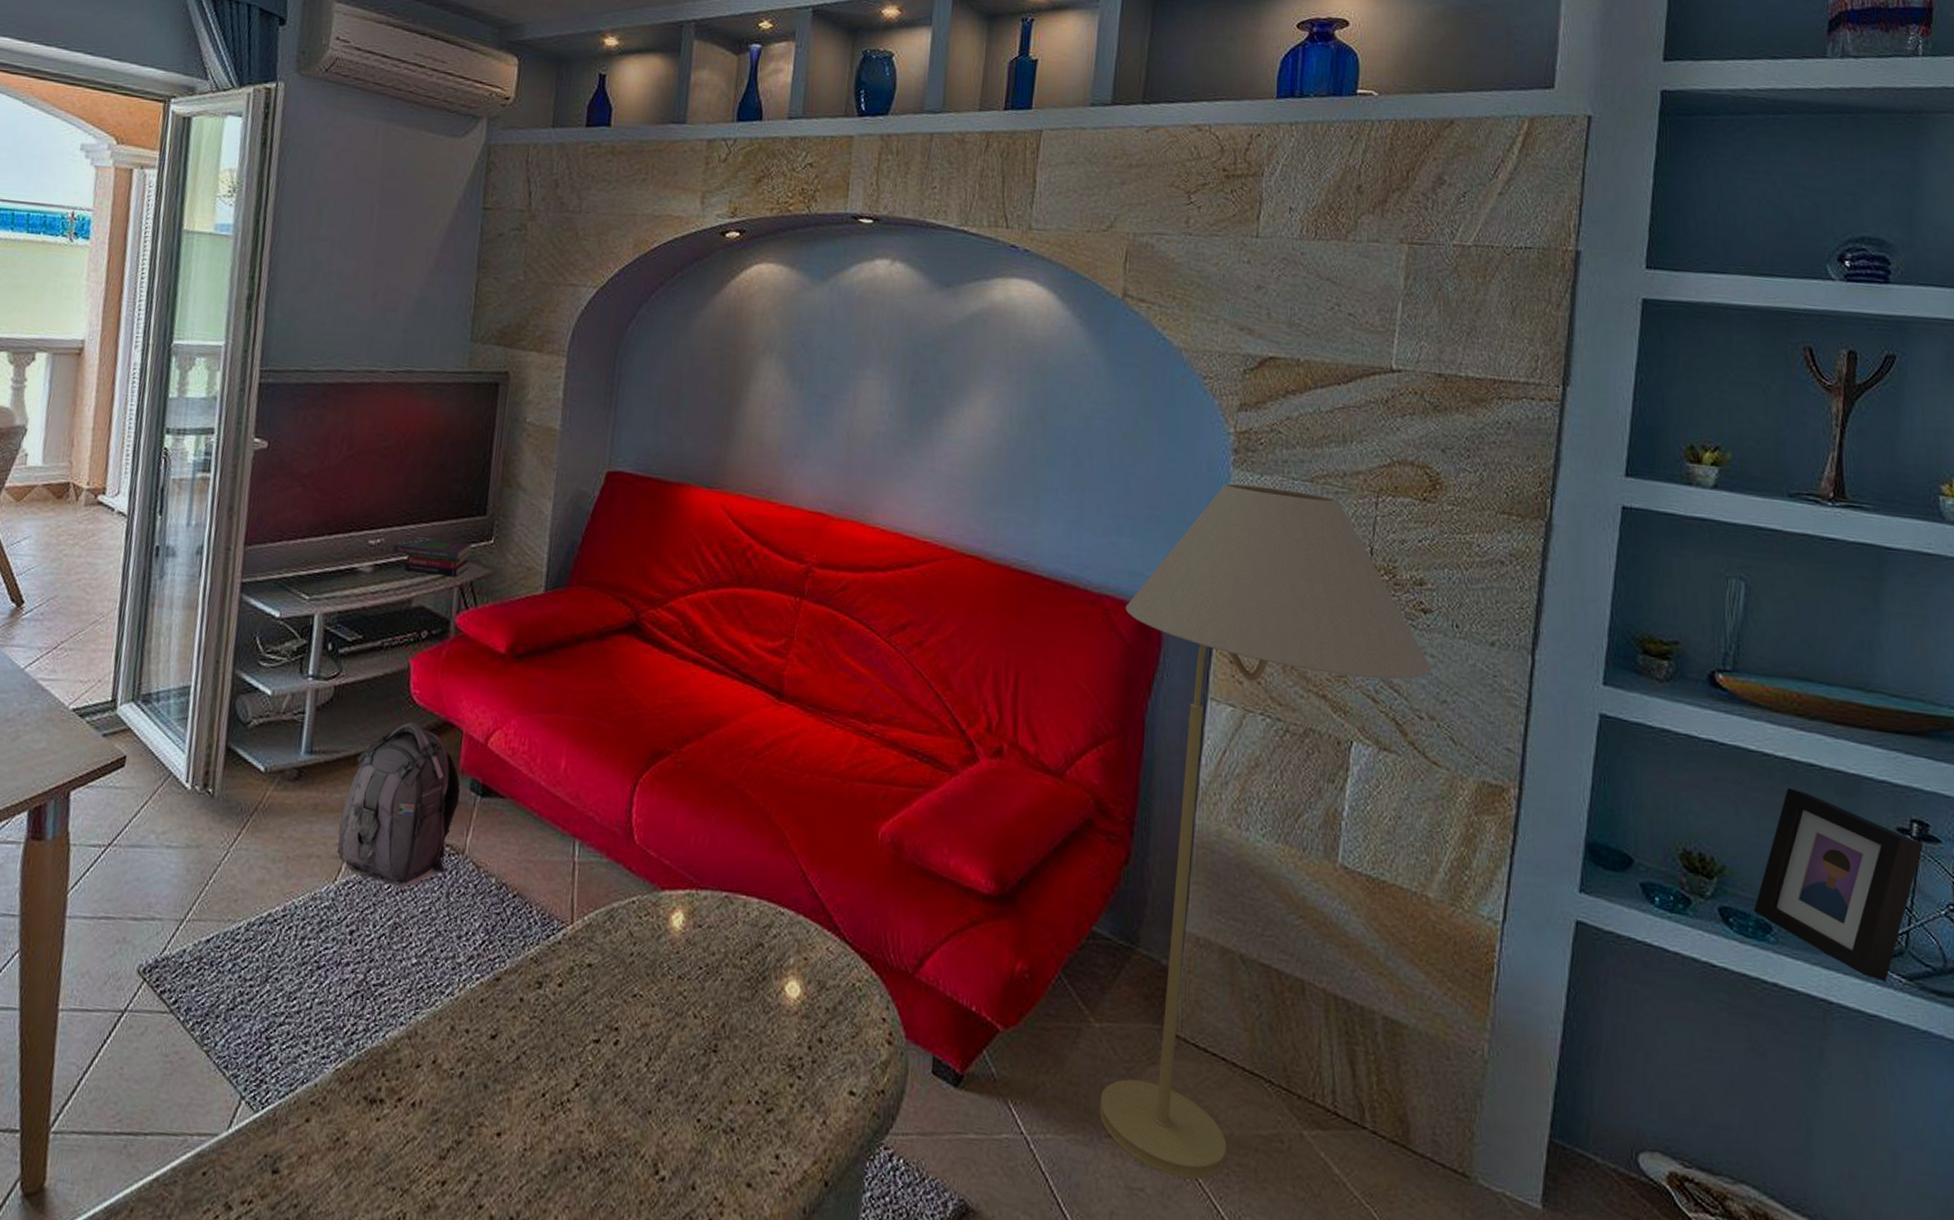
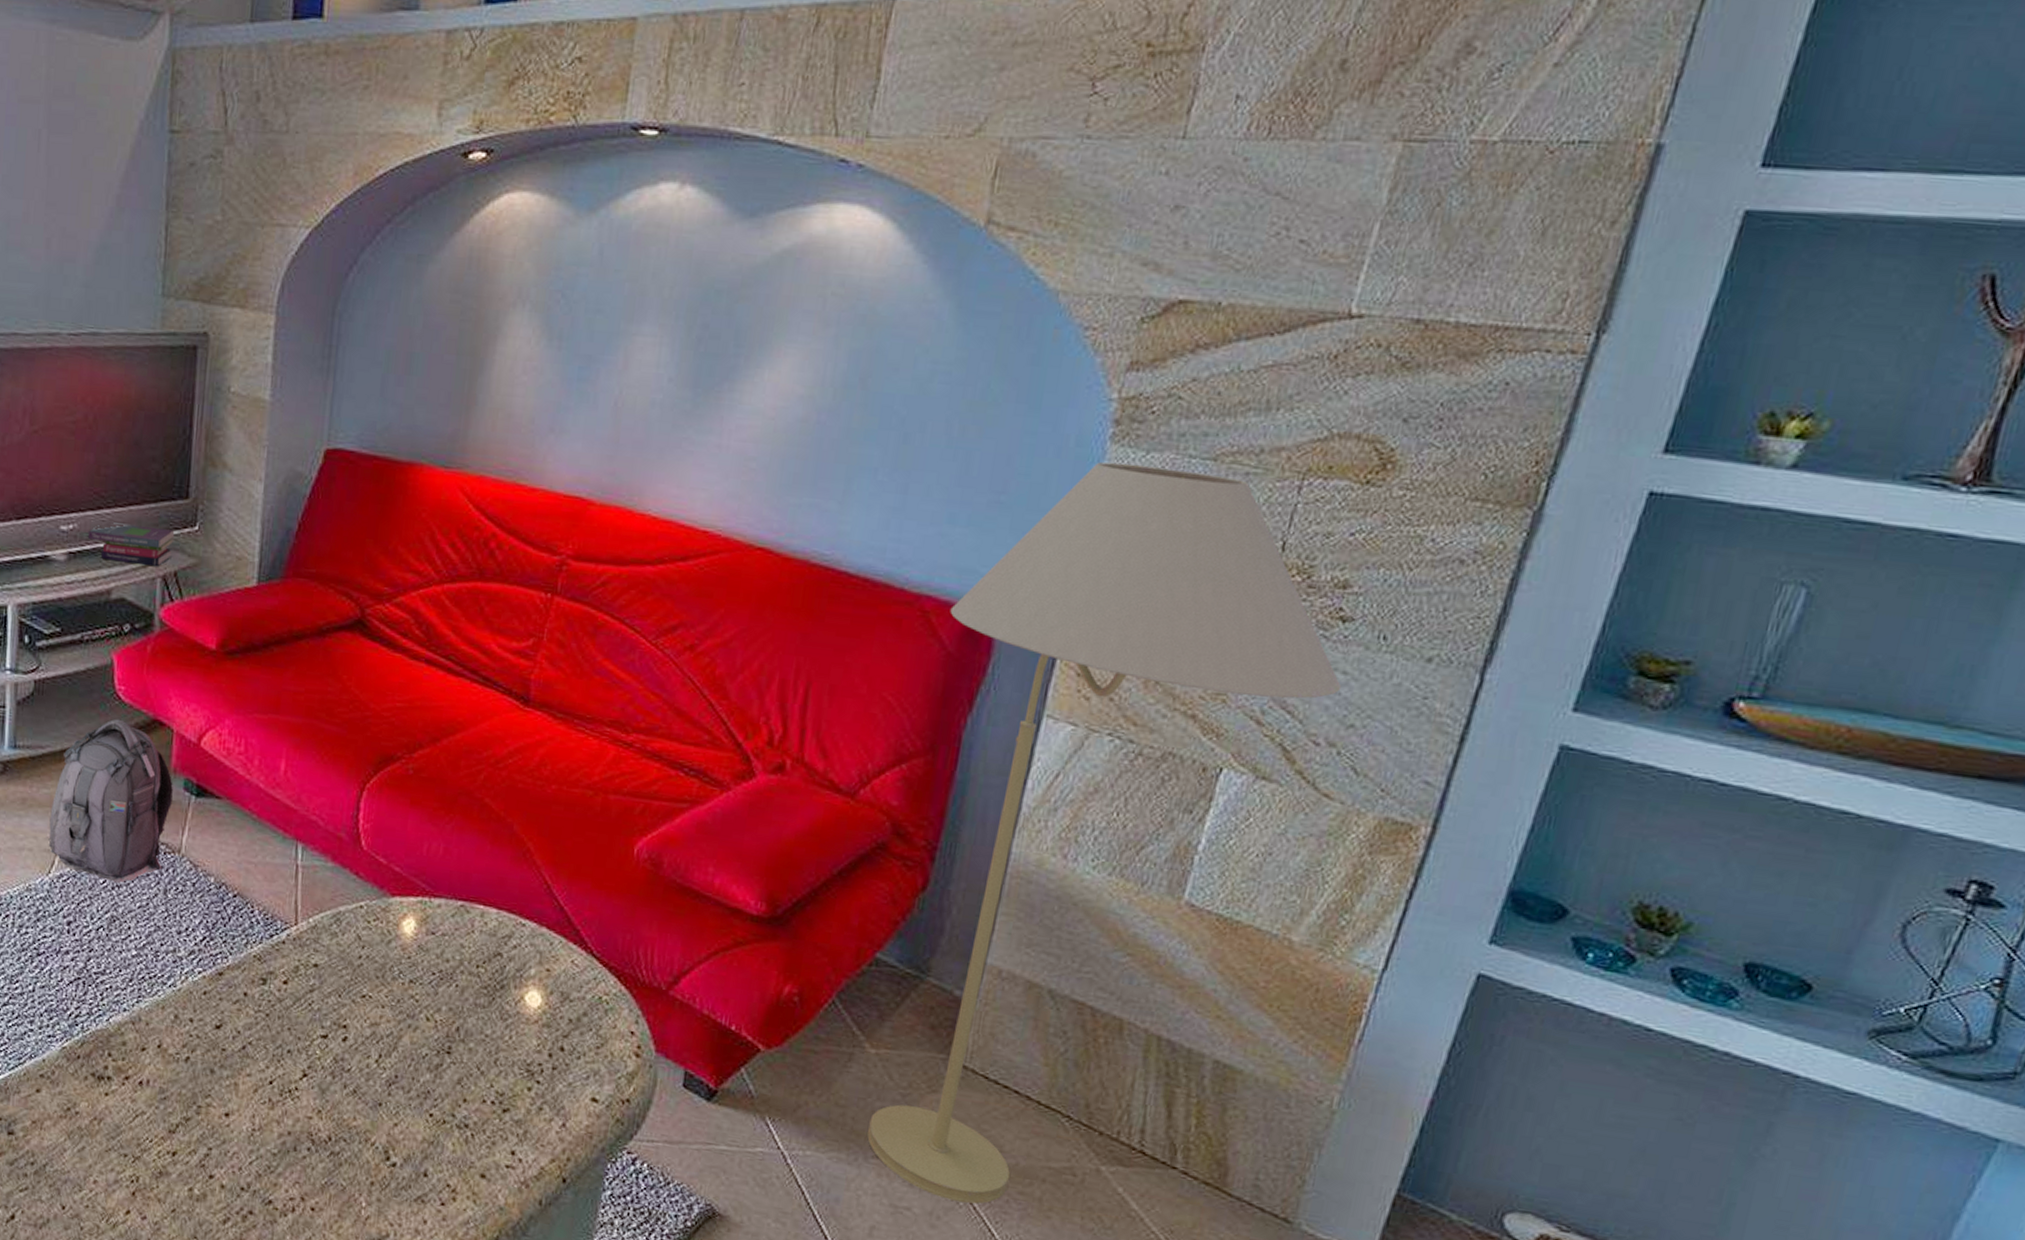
picture frame: present [1753,787,1923,981] -> none [1718,837,1978,1057]

